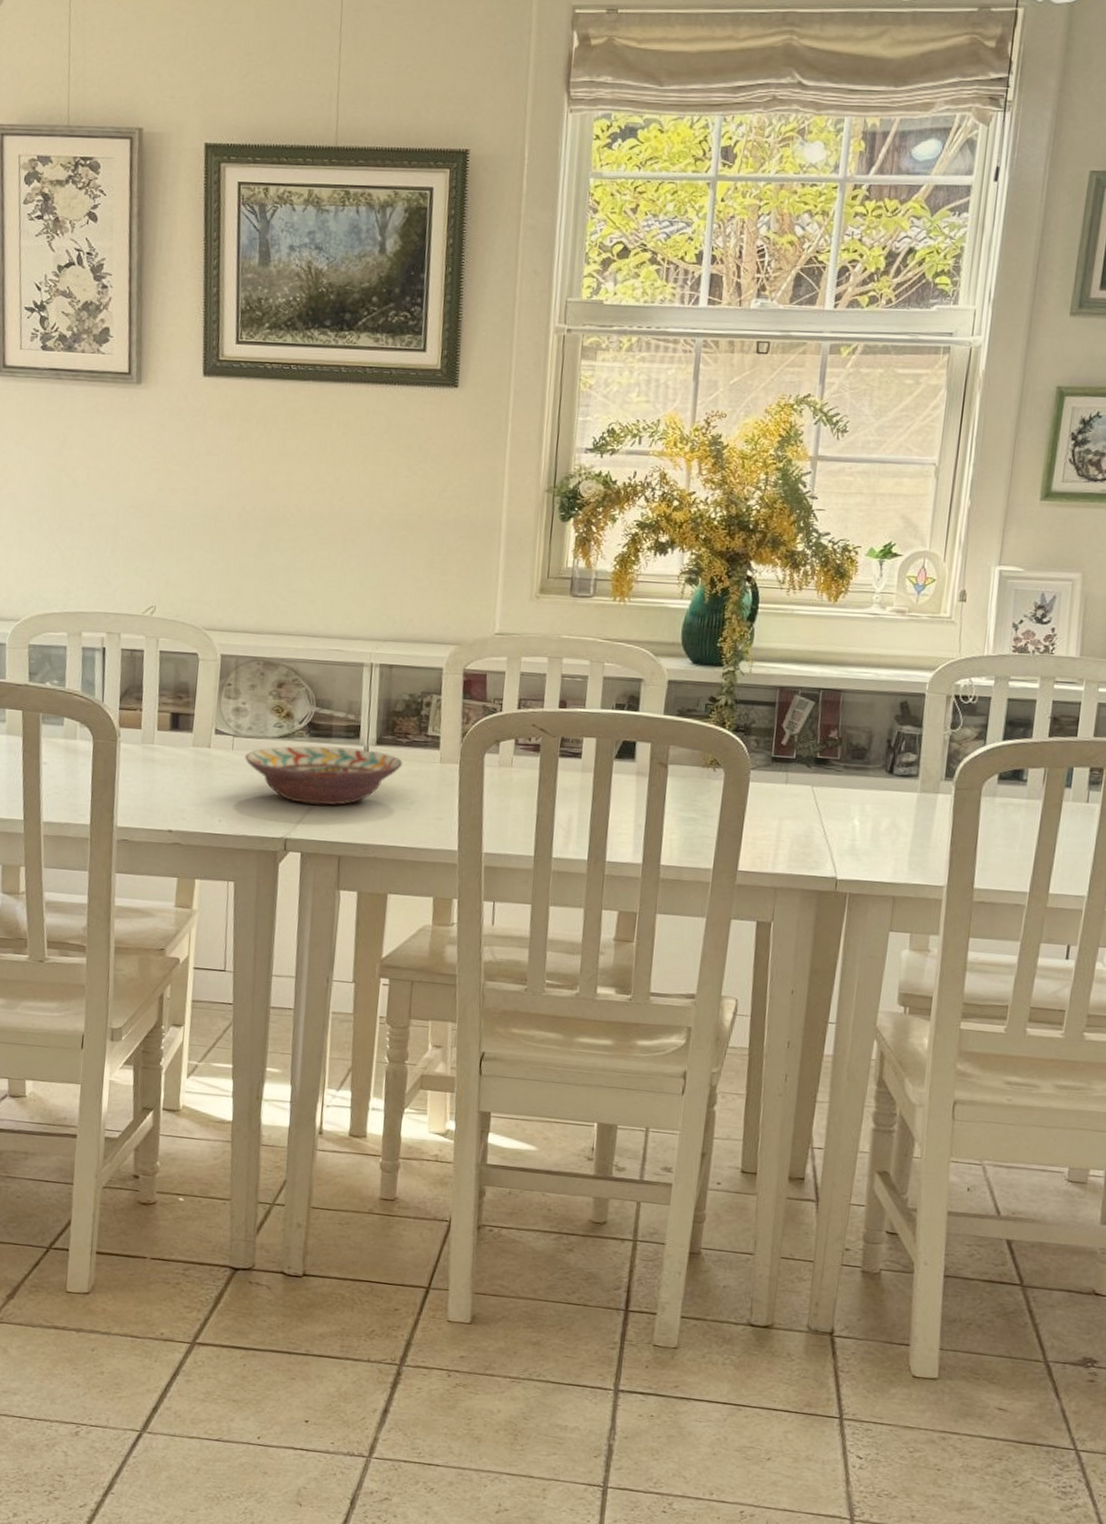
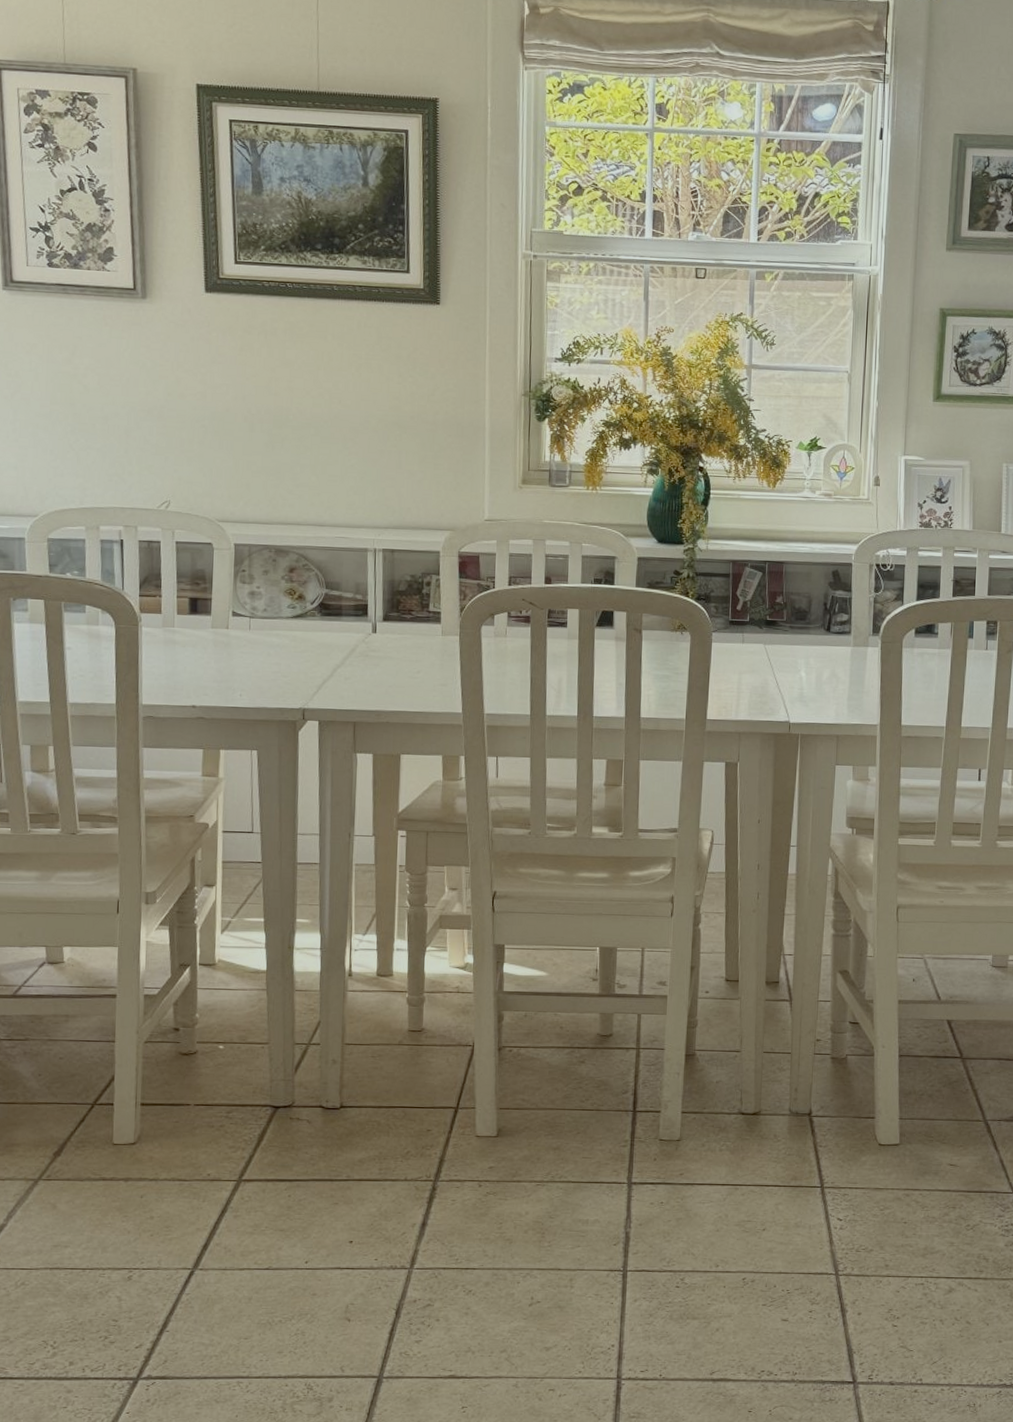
decorative bowl: present [244,746,403,805] -> none [261,624,408,677]

